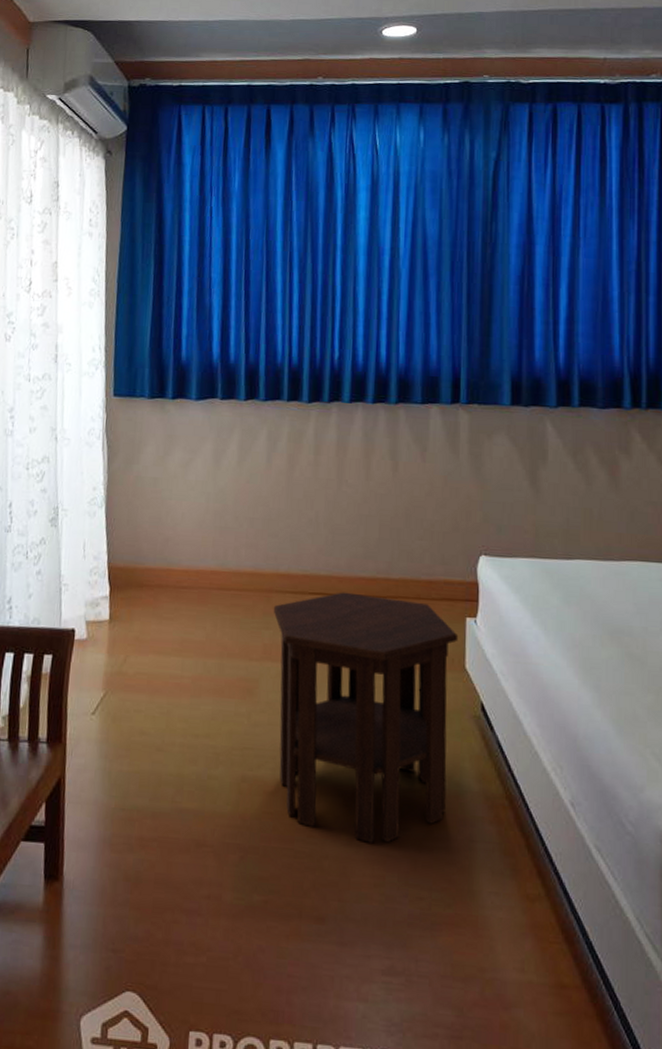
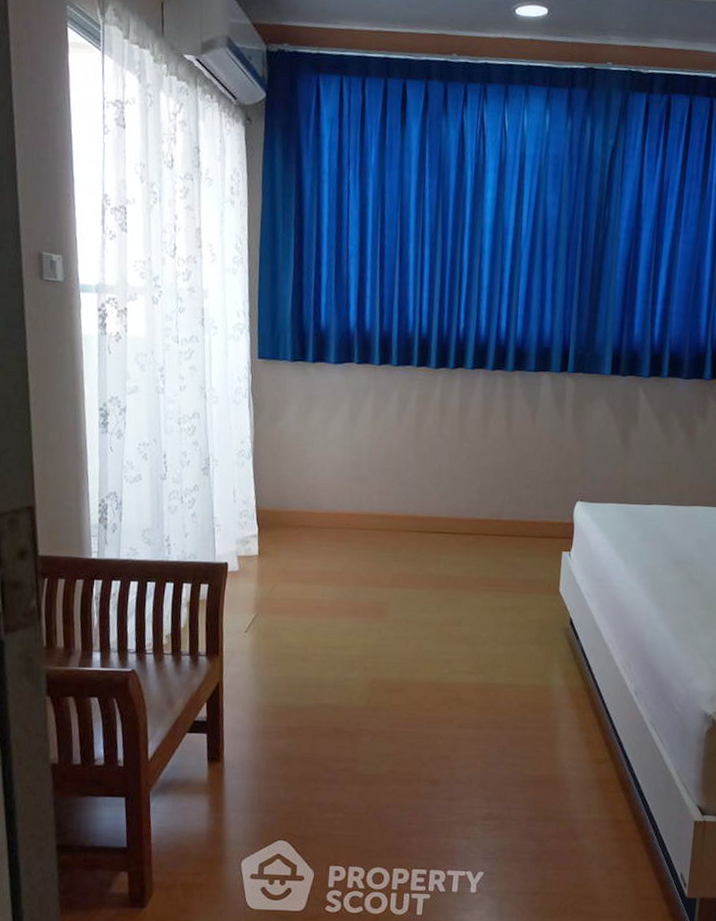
side table: present [273,592,459,843] -> none [401,531,555,726]

